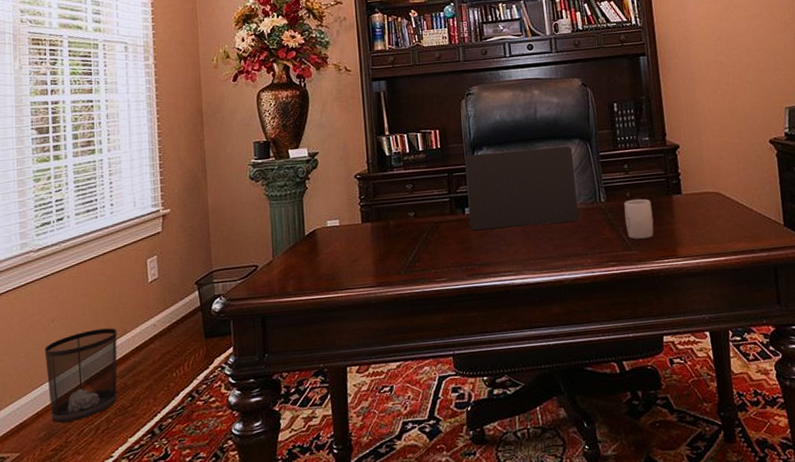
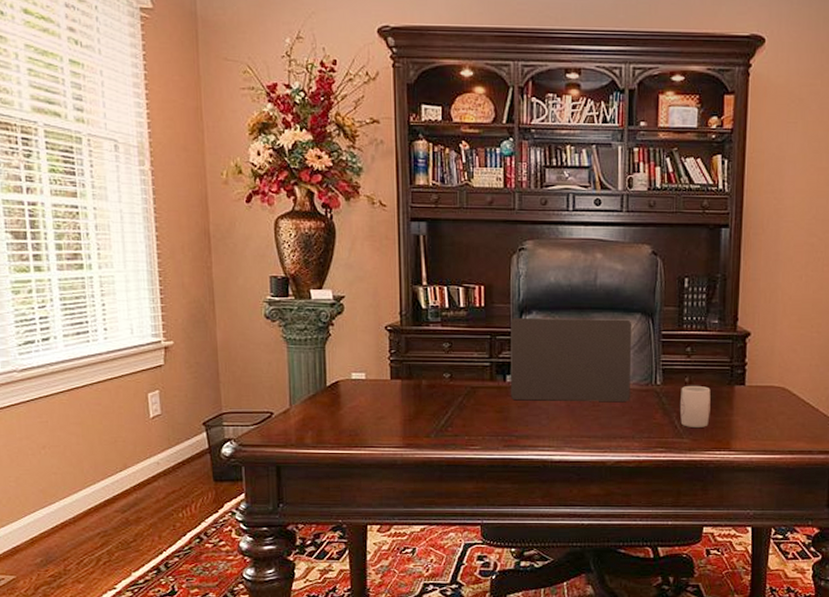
waste bin: present [44,328,117,423] -> none [36,461,119,550]

